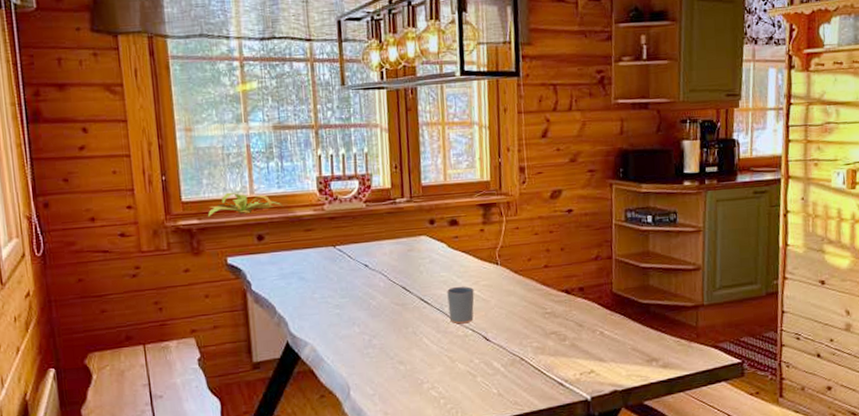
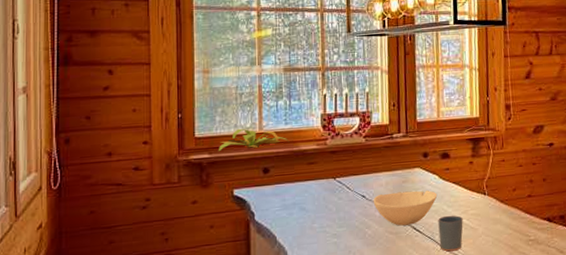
bowl: none [376,260,446,297] -> present [373,190,438,226]

